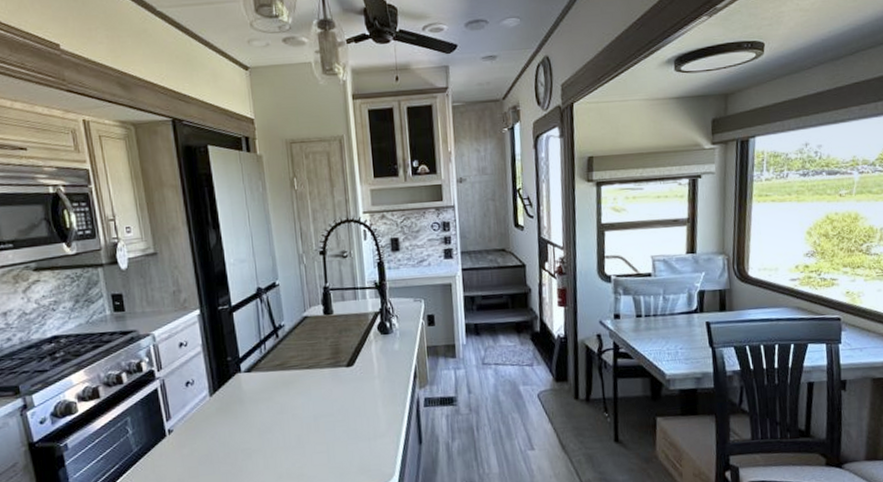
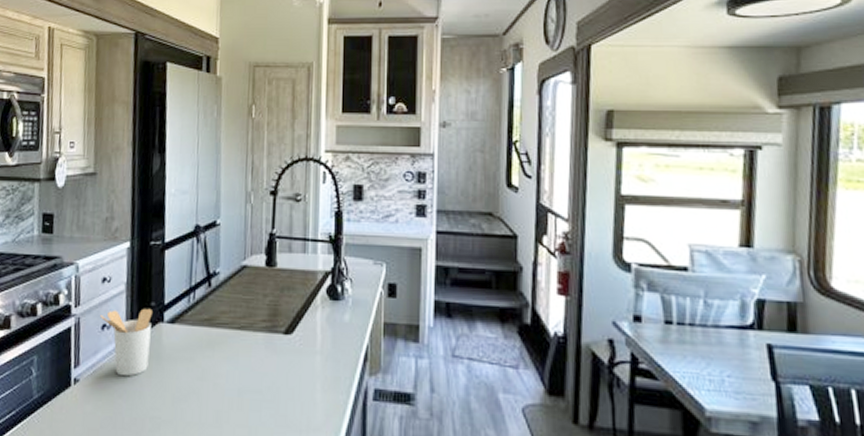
utensil holder: none [183,362,233,422] -> present [100,308,152,377]

